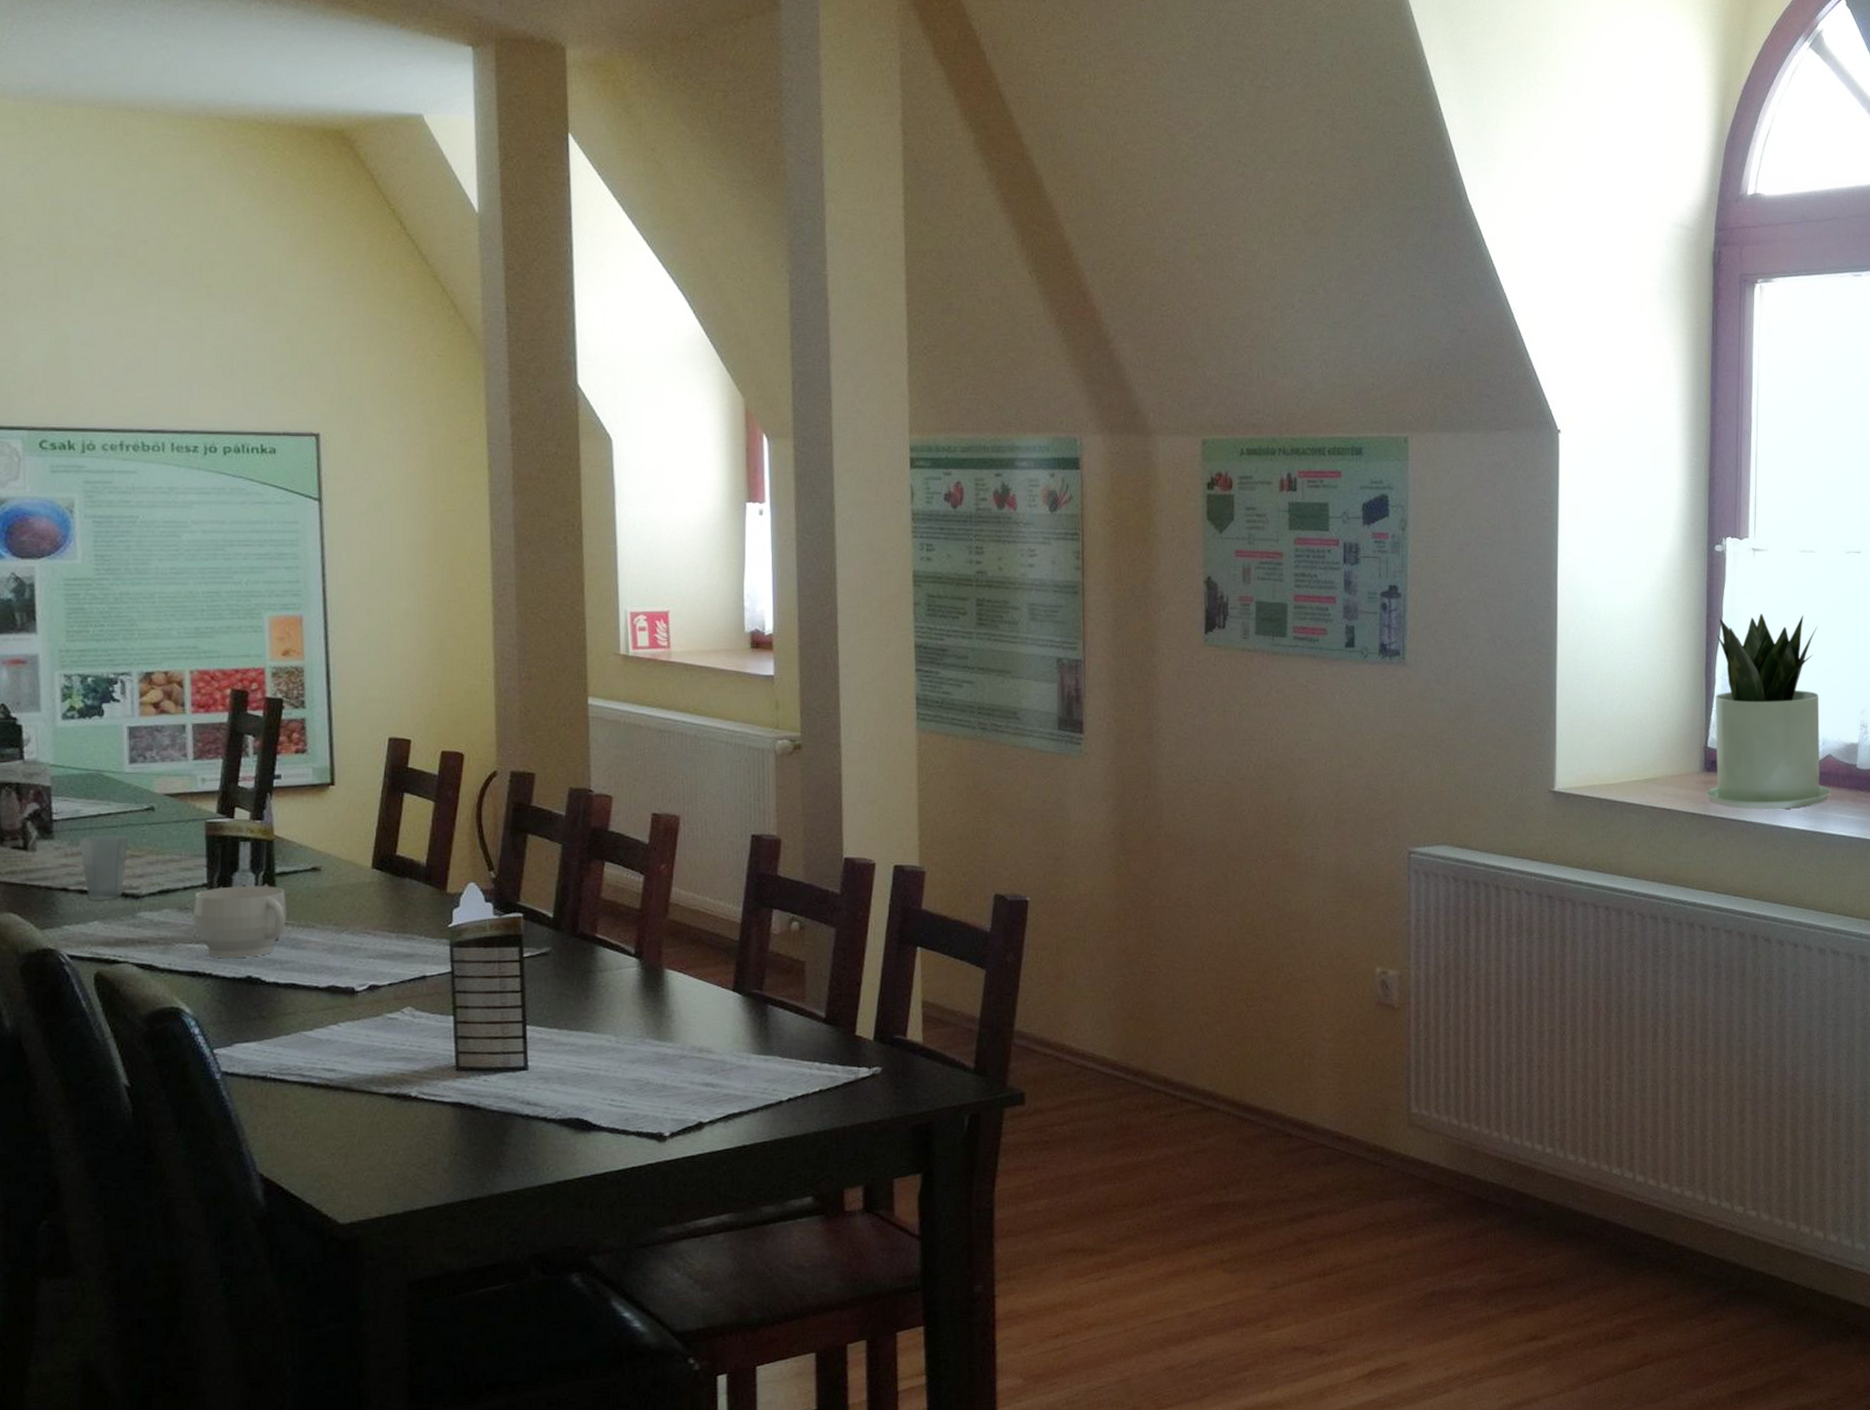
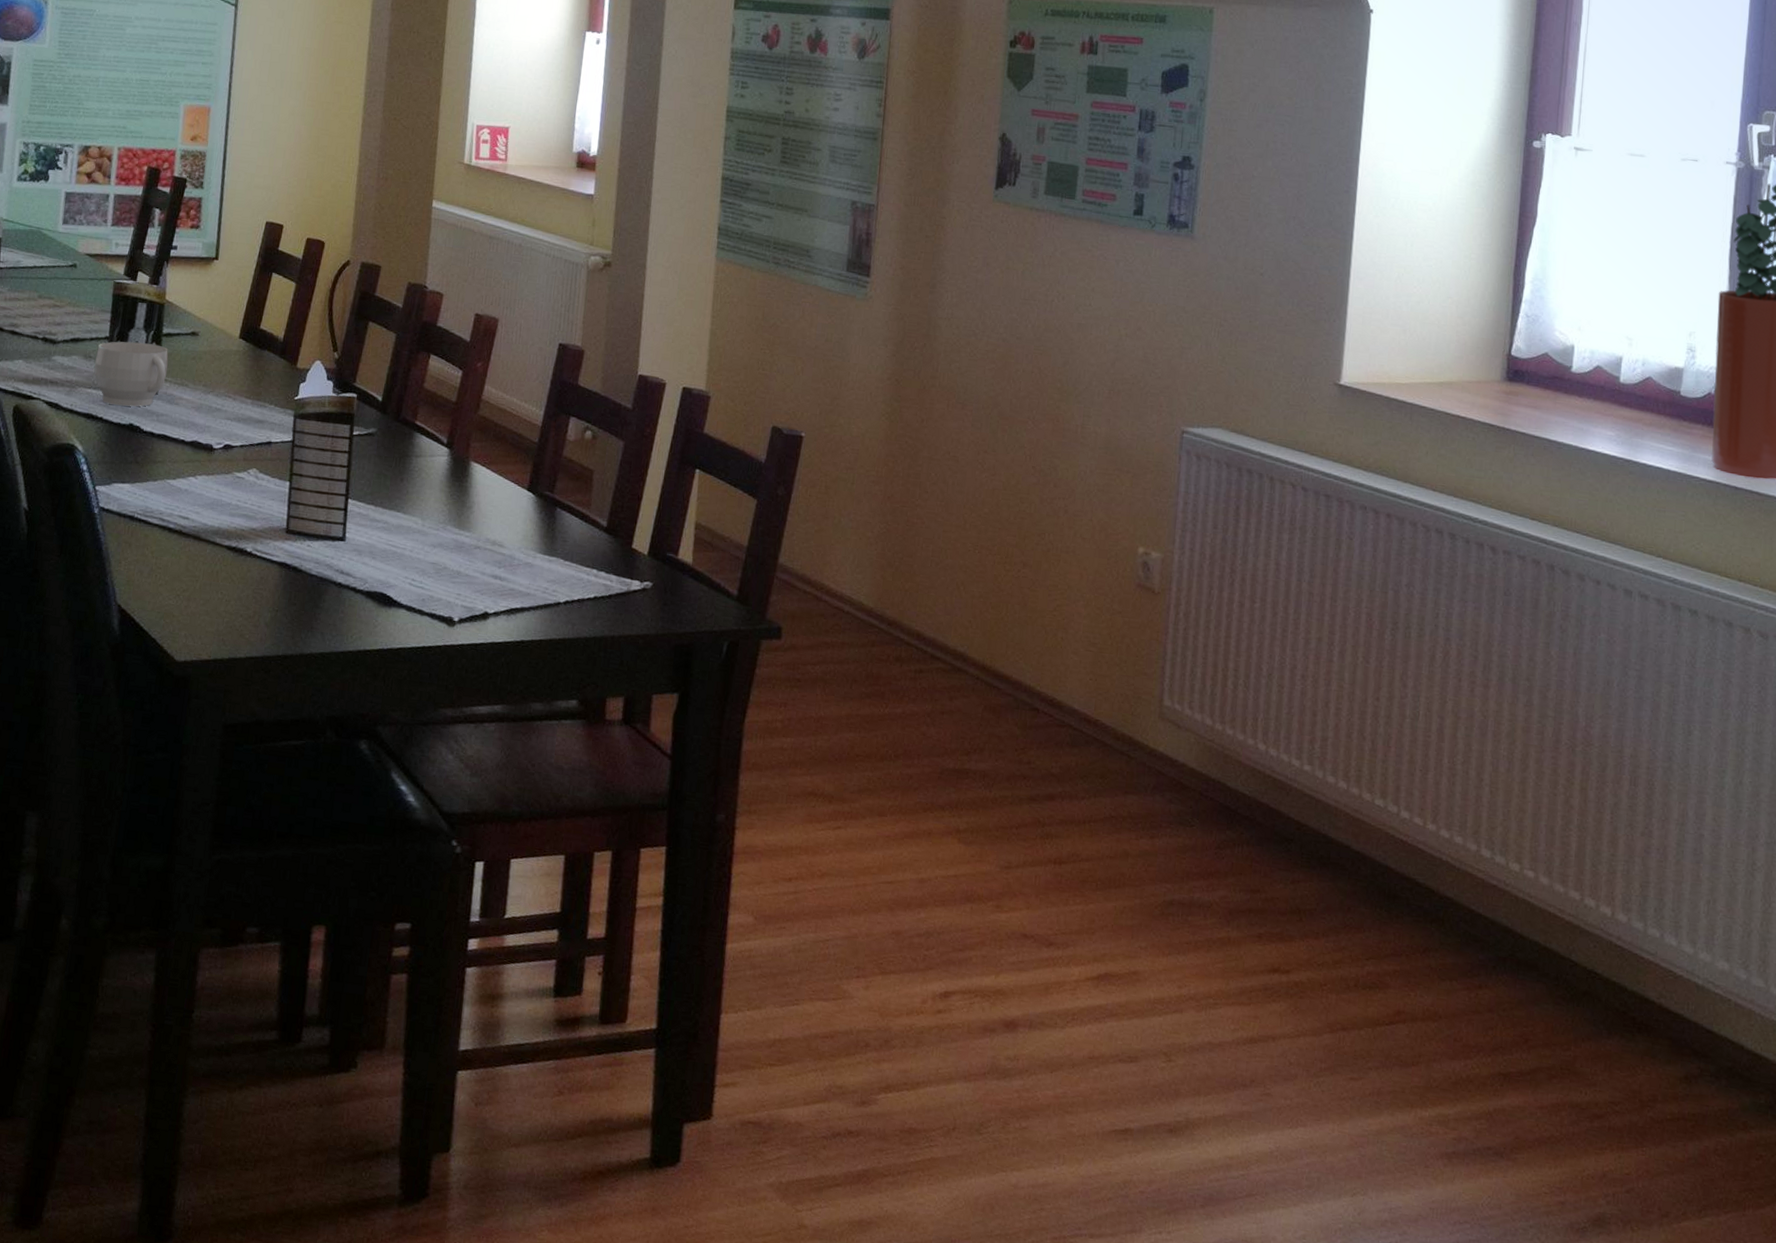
cup: present [78,835,129,902] -> none [16,284,54,343]
planter: present [1706,613,1832,810] -> none [1506,217,1650,432]

